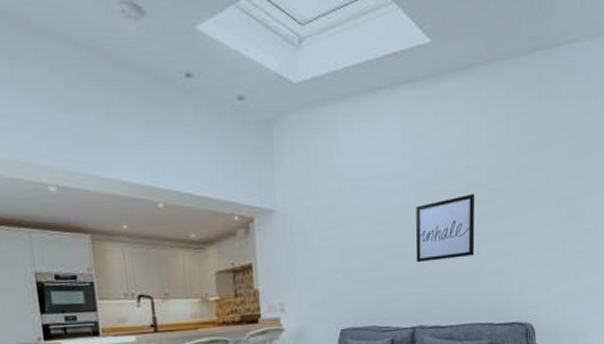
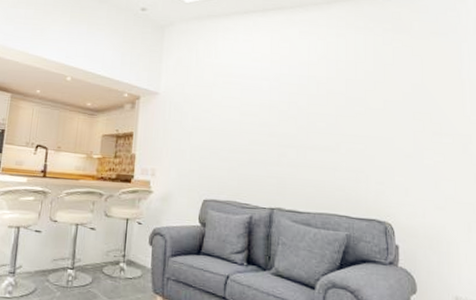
wall art: present [415,193,475,263] -> none [277,99,335,152]

